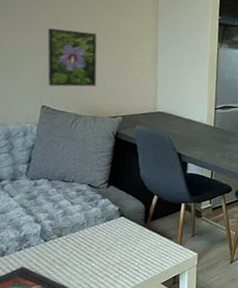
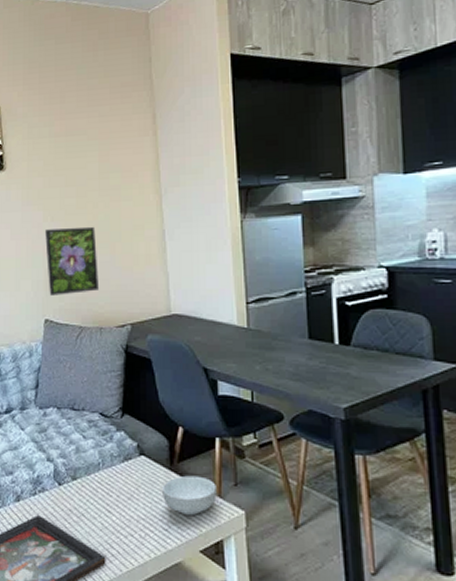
cereal bowl: none [135,230,179,258] -> present [161,475,217,515]

